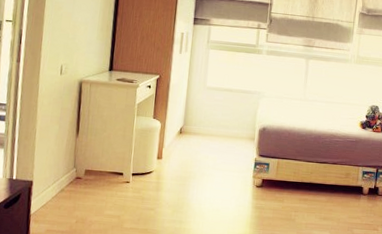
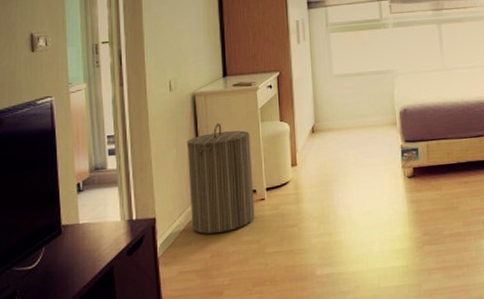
laundry hamper: none [63,109,125,204] -> present [186,122,255,234]

